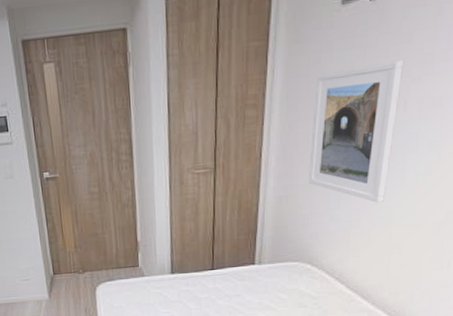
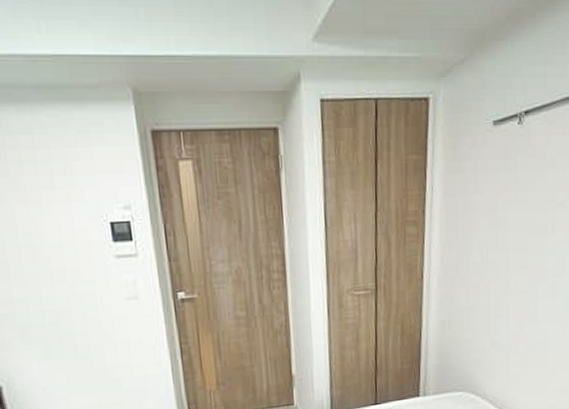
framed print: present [309,60,404,204] -> none [469,185,550,328]

